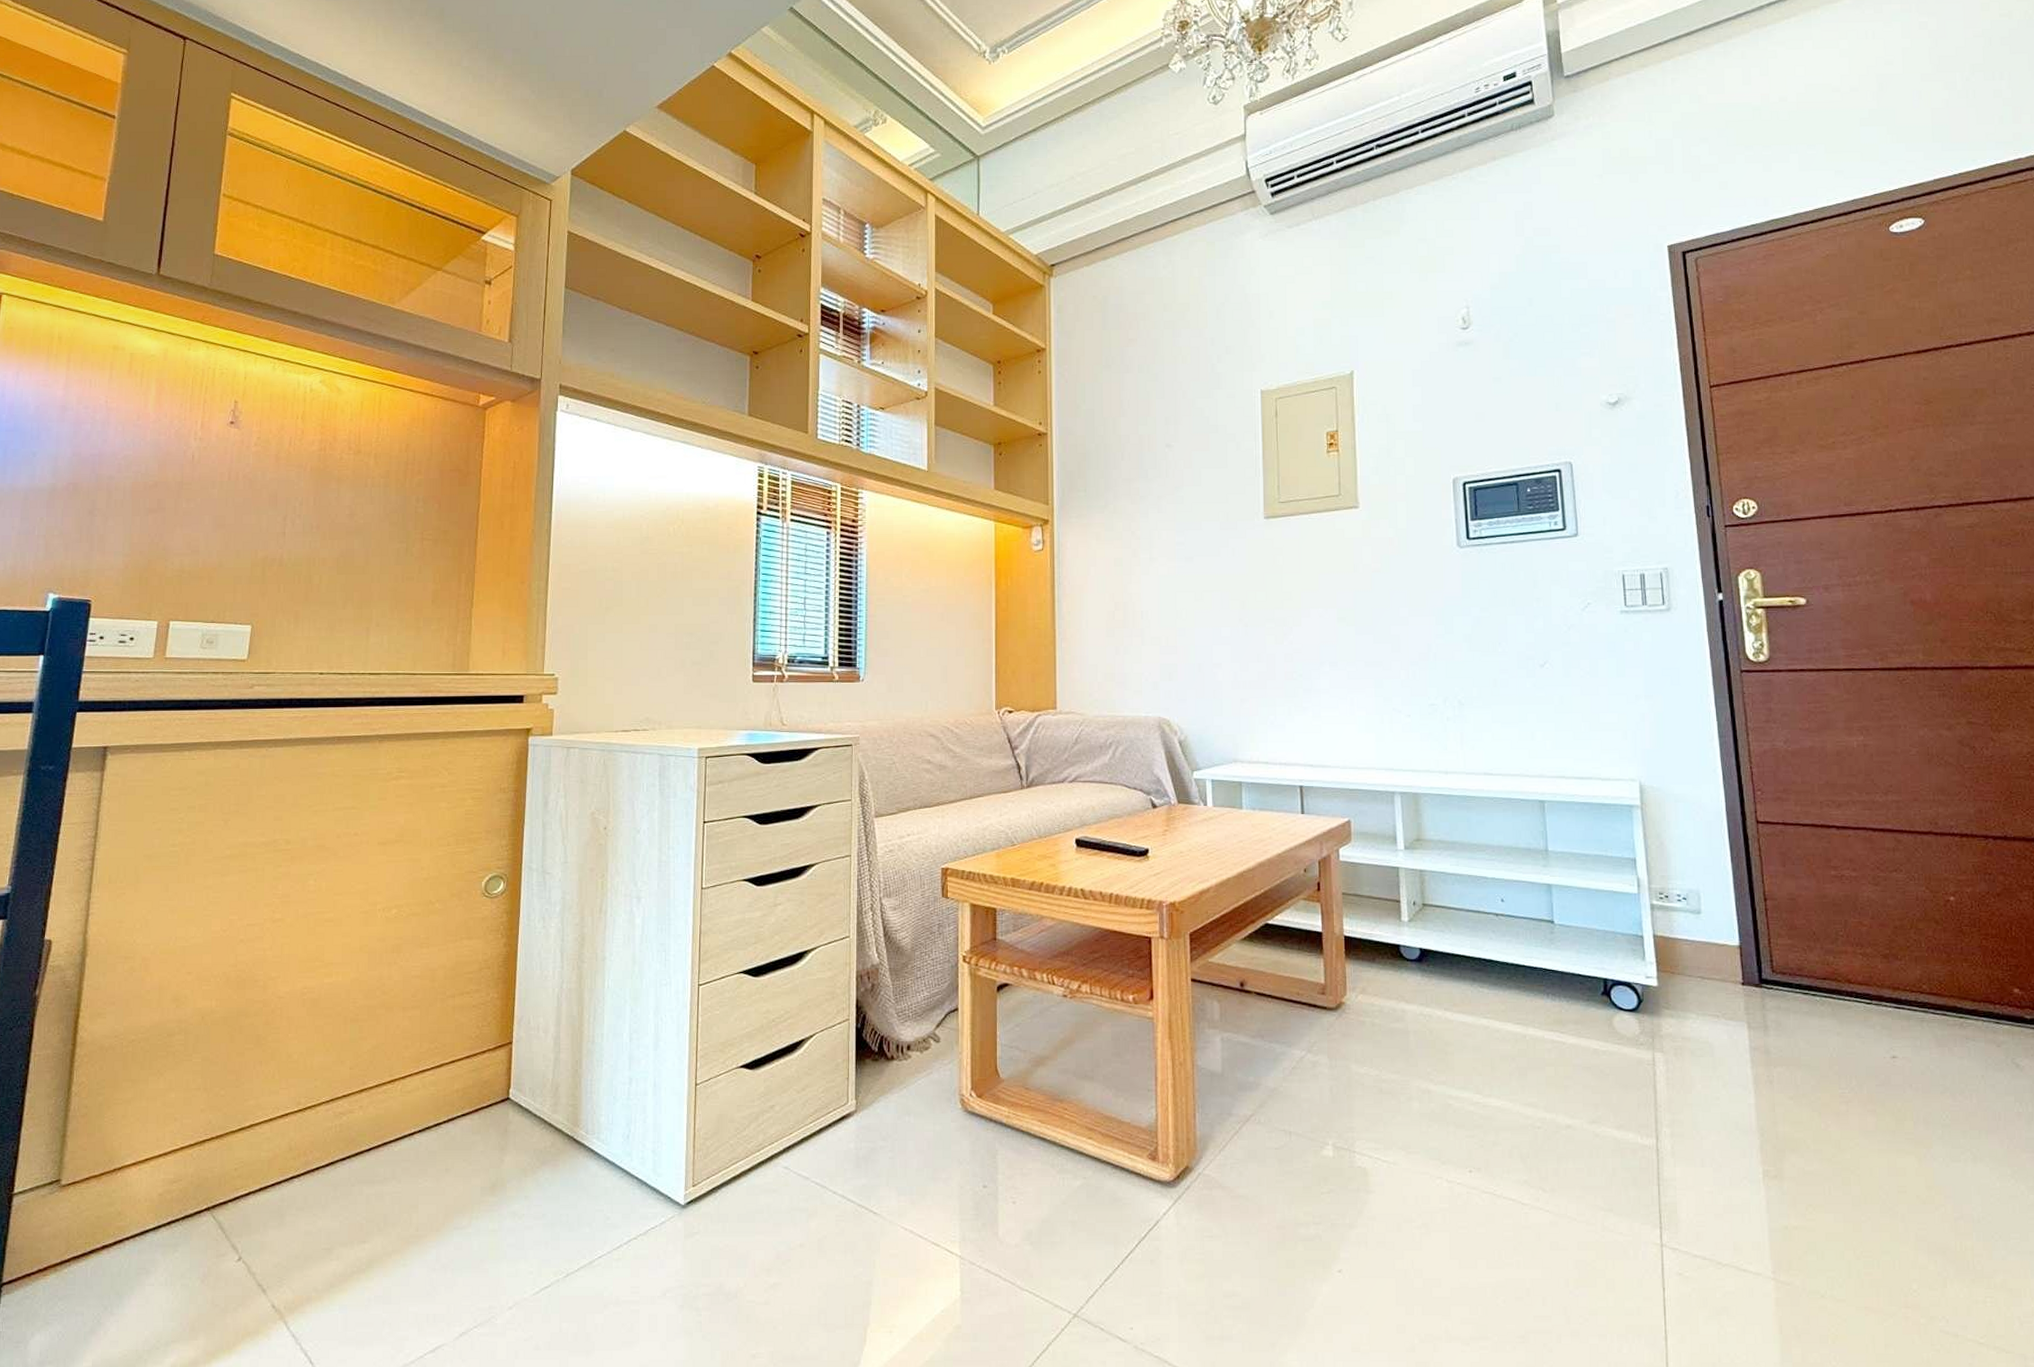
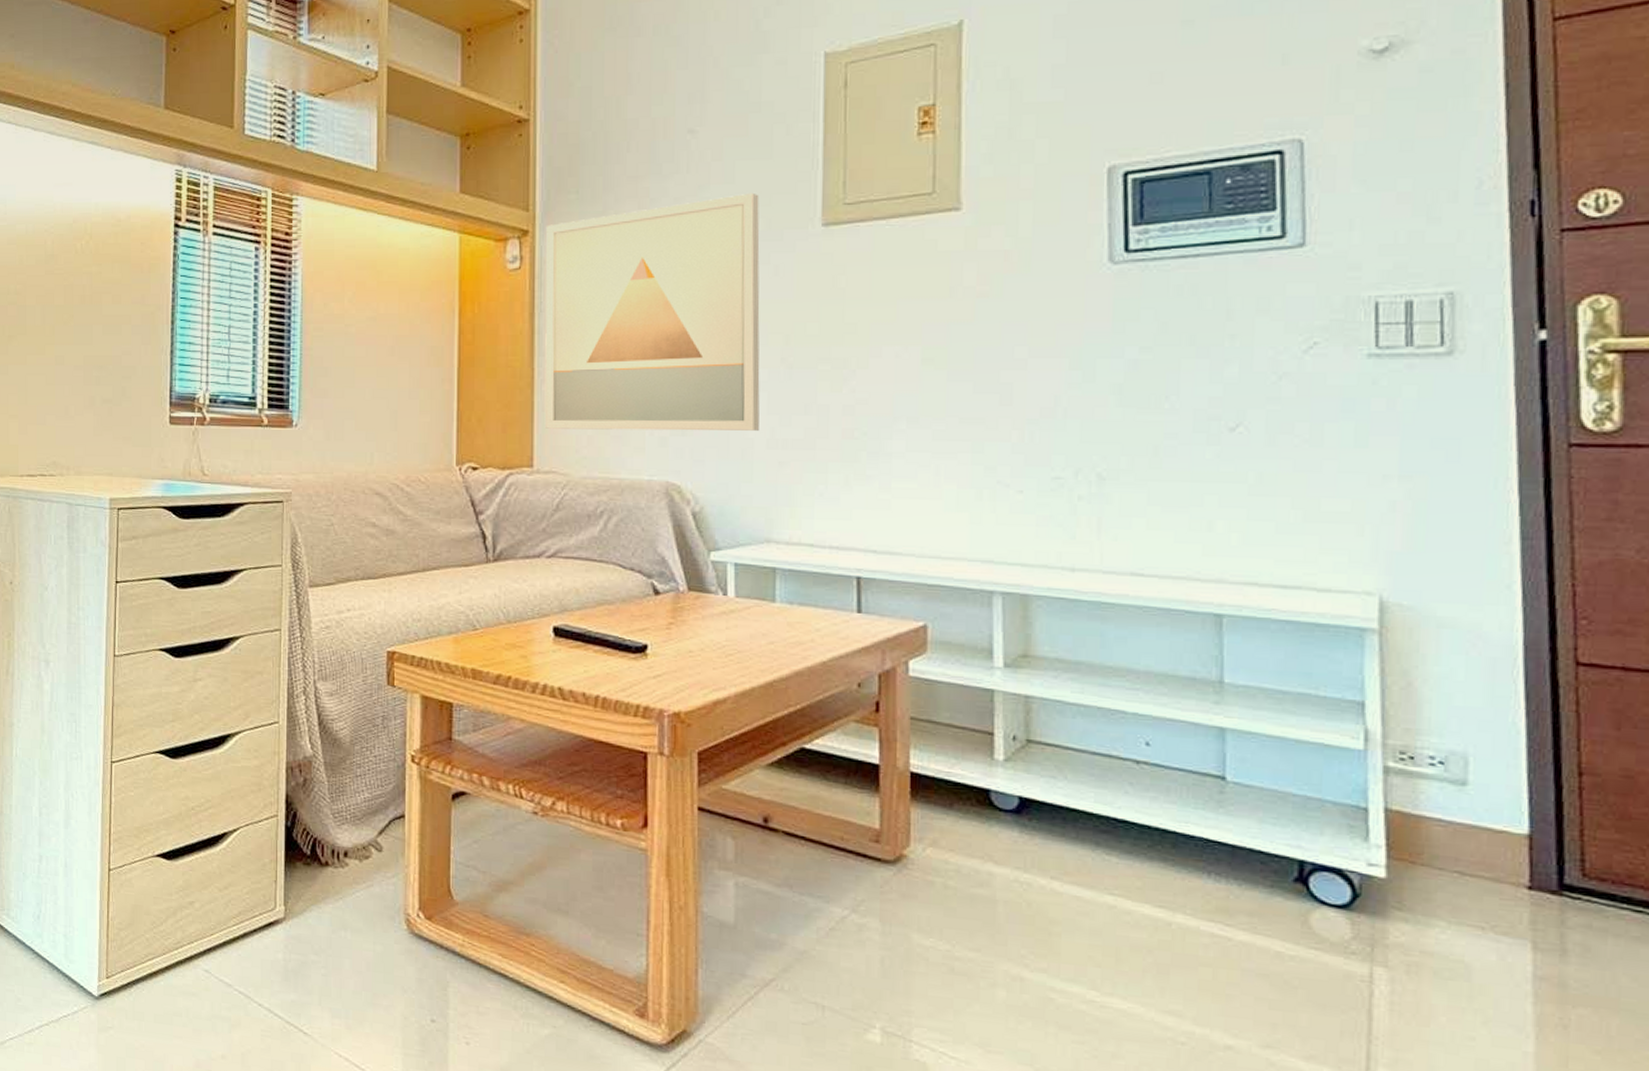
wall art: none [1061,493,1225,678] -> present [544,192,760,431]

